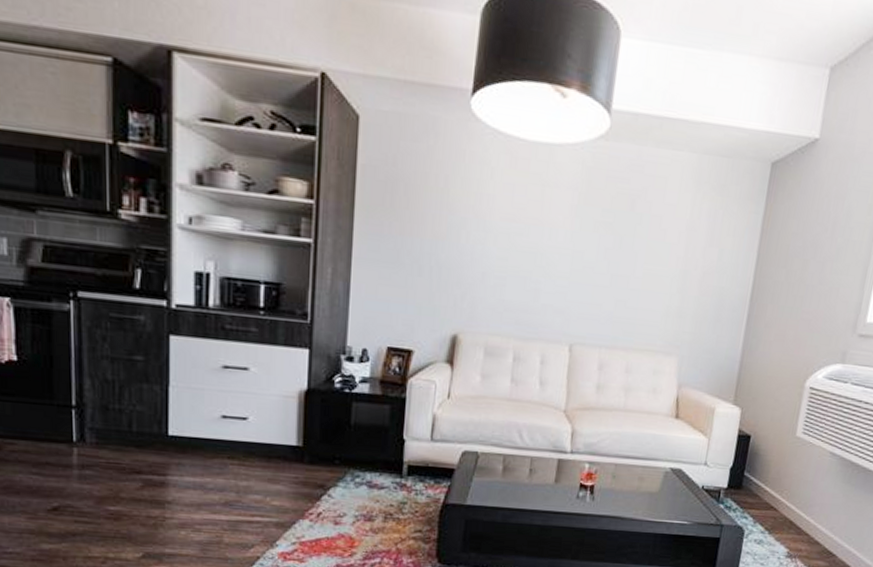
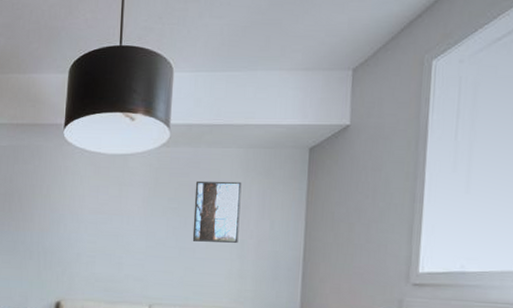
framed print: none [627,189,691,274] -> present [192,180,242,243]

